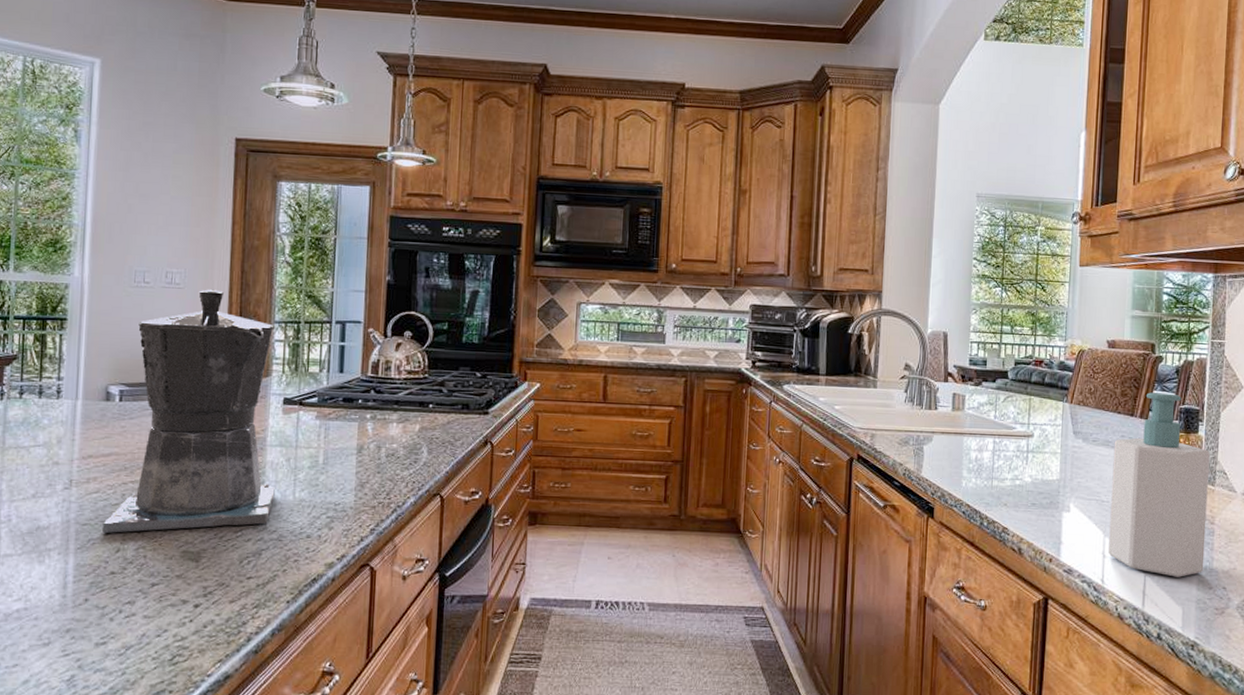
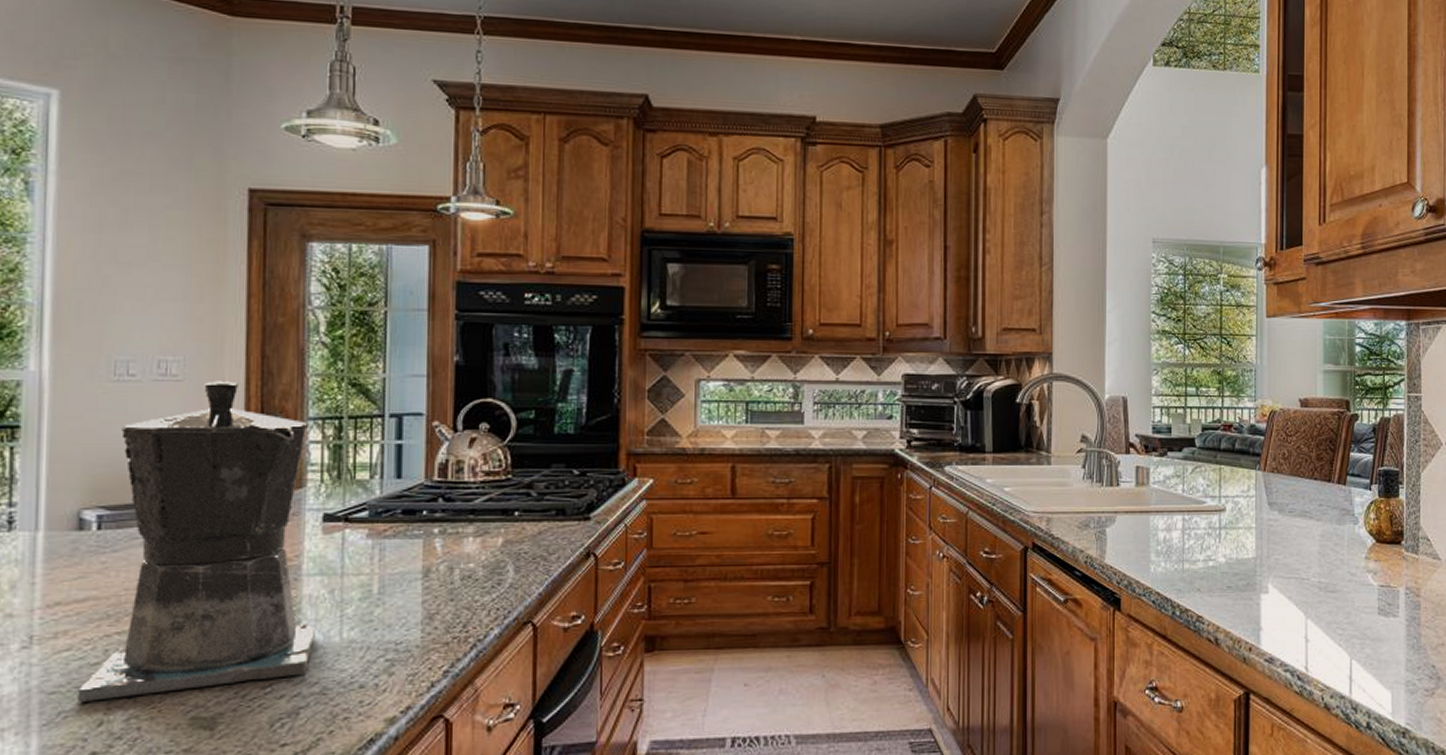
soap bottle: present [1108,392,1210,577] -> none [1311,455,1412,658]

